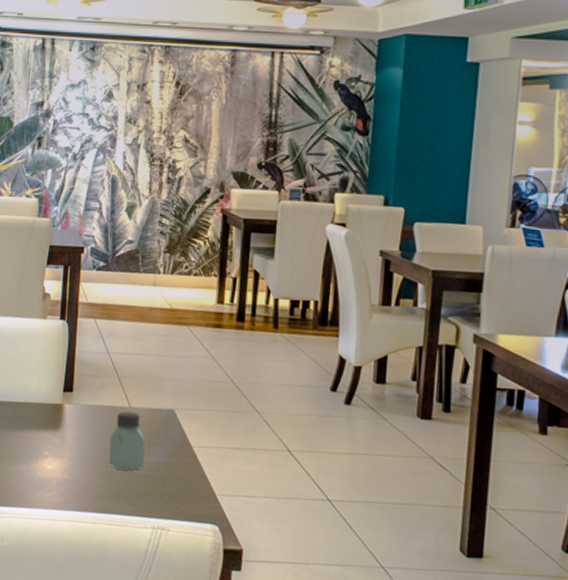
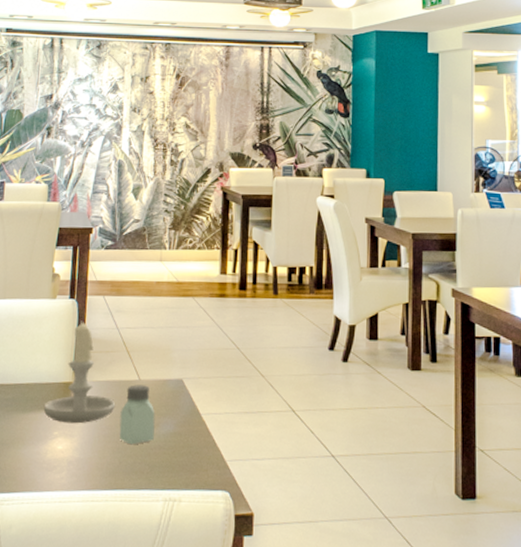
candle: none [34,343,106,446] -> present [43,320,116,424]

